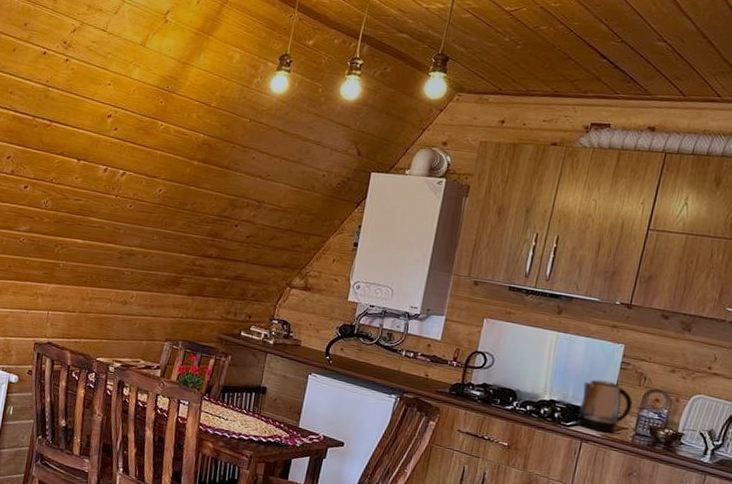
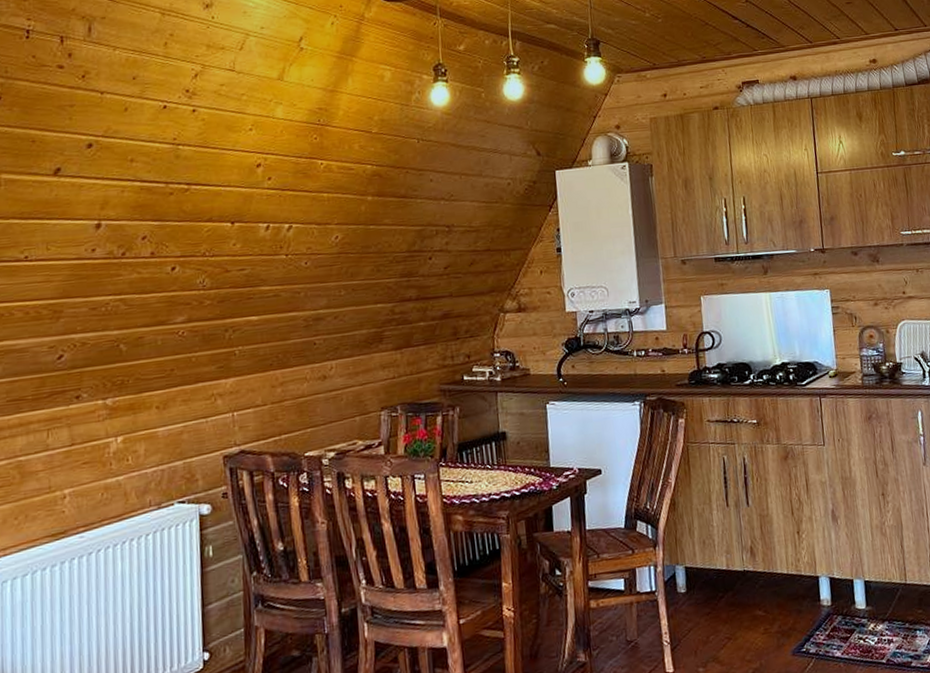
kettle: present [575,379,633,433] -> none [806,329,853,383]

